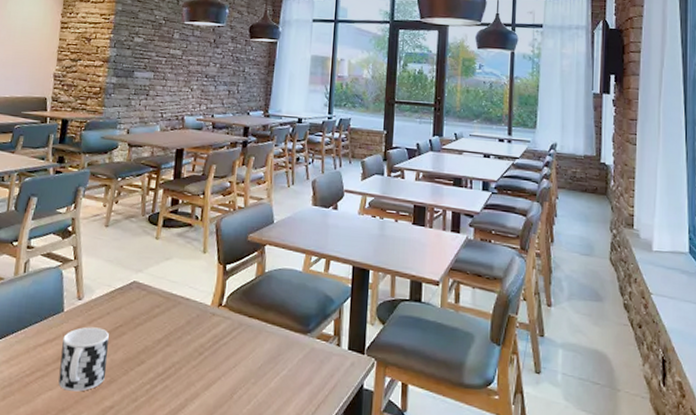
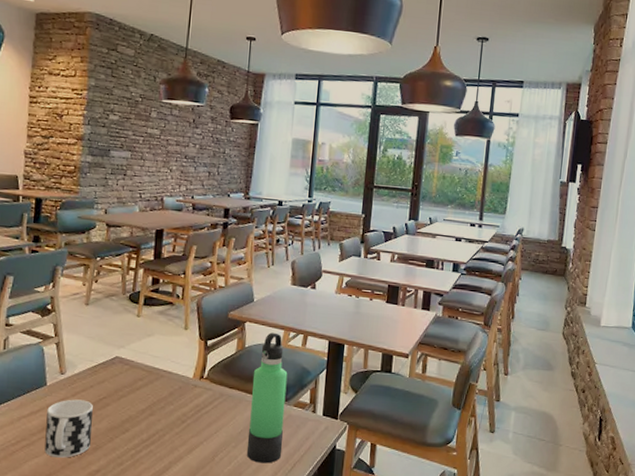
thermos bottle: none [266,256,310,404] -> present [246,332,288,464]

